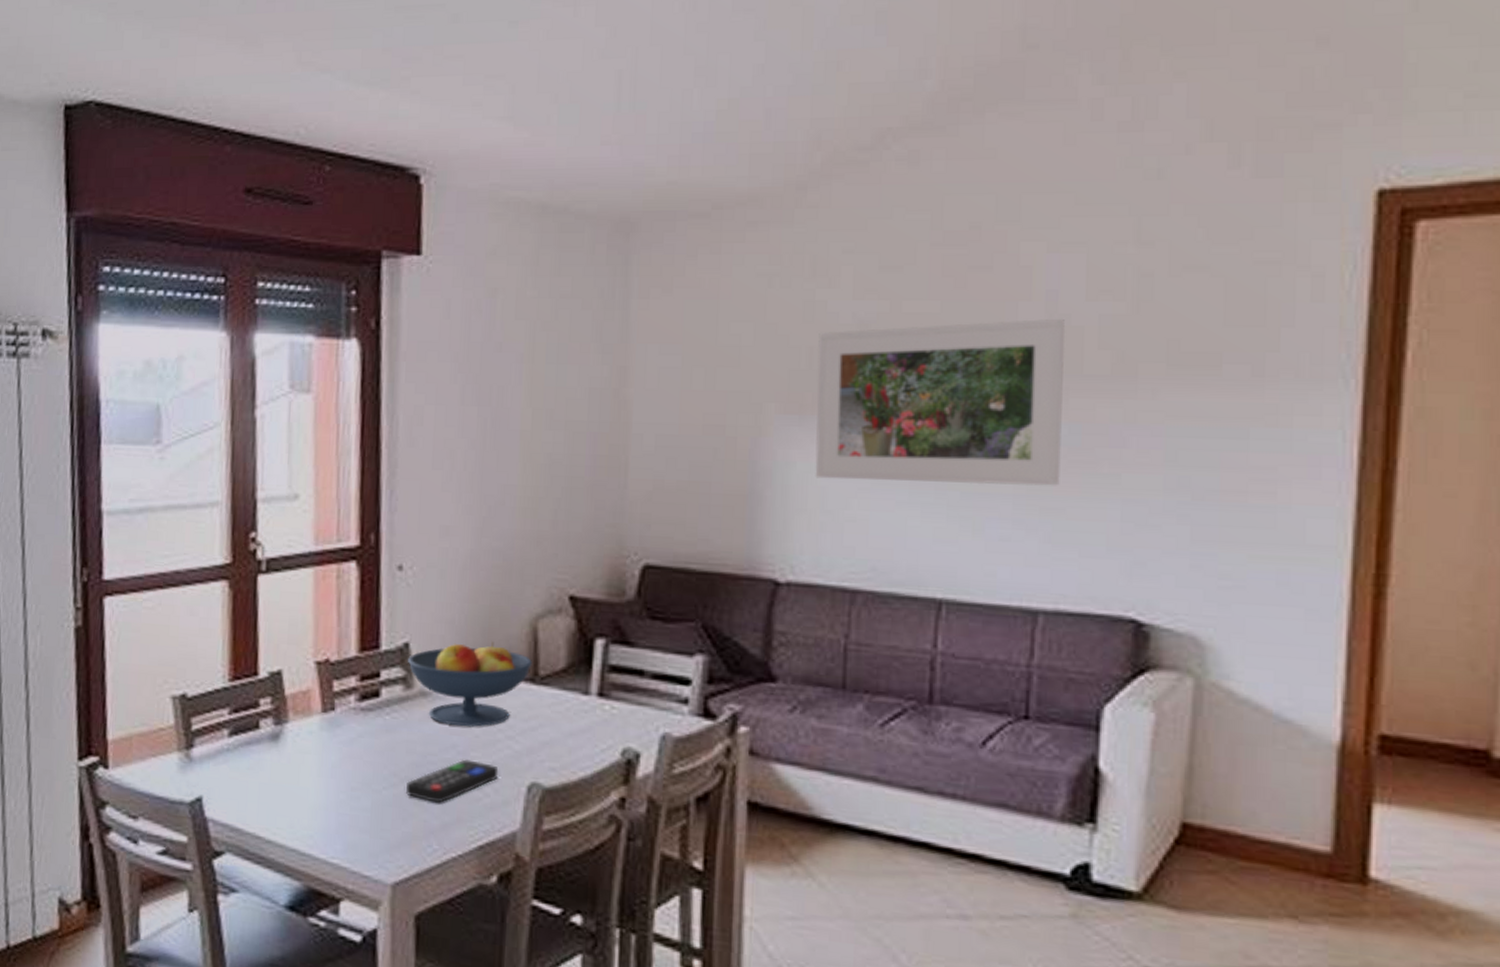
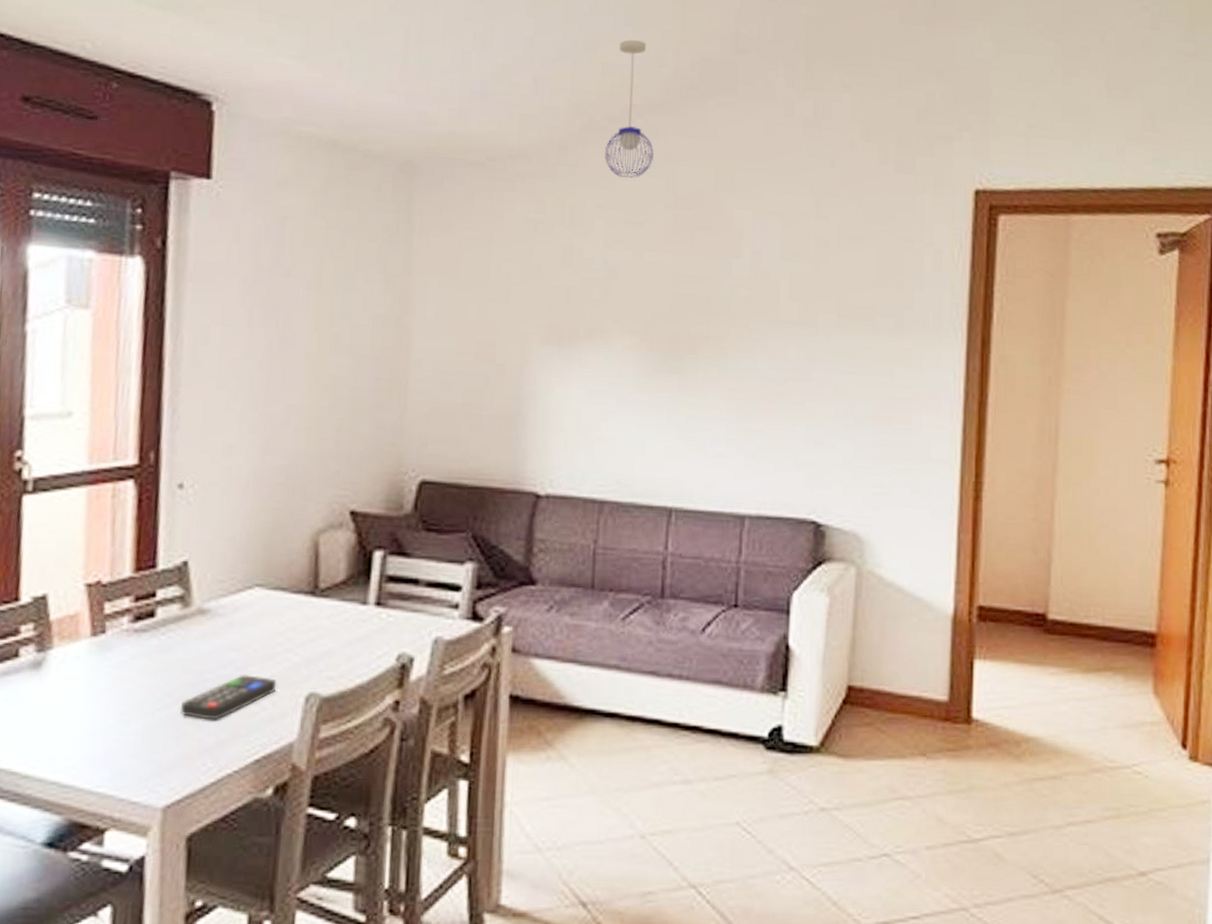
fruit bowl: present [407,641,532,727] -> none [185,557,313,641]
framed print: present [815,318,1066,486] -> none [571,273,766,412]
pendant light: none [853,51,915,215] -> present [605,40,654,178]

